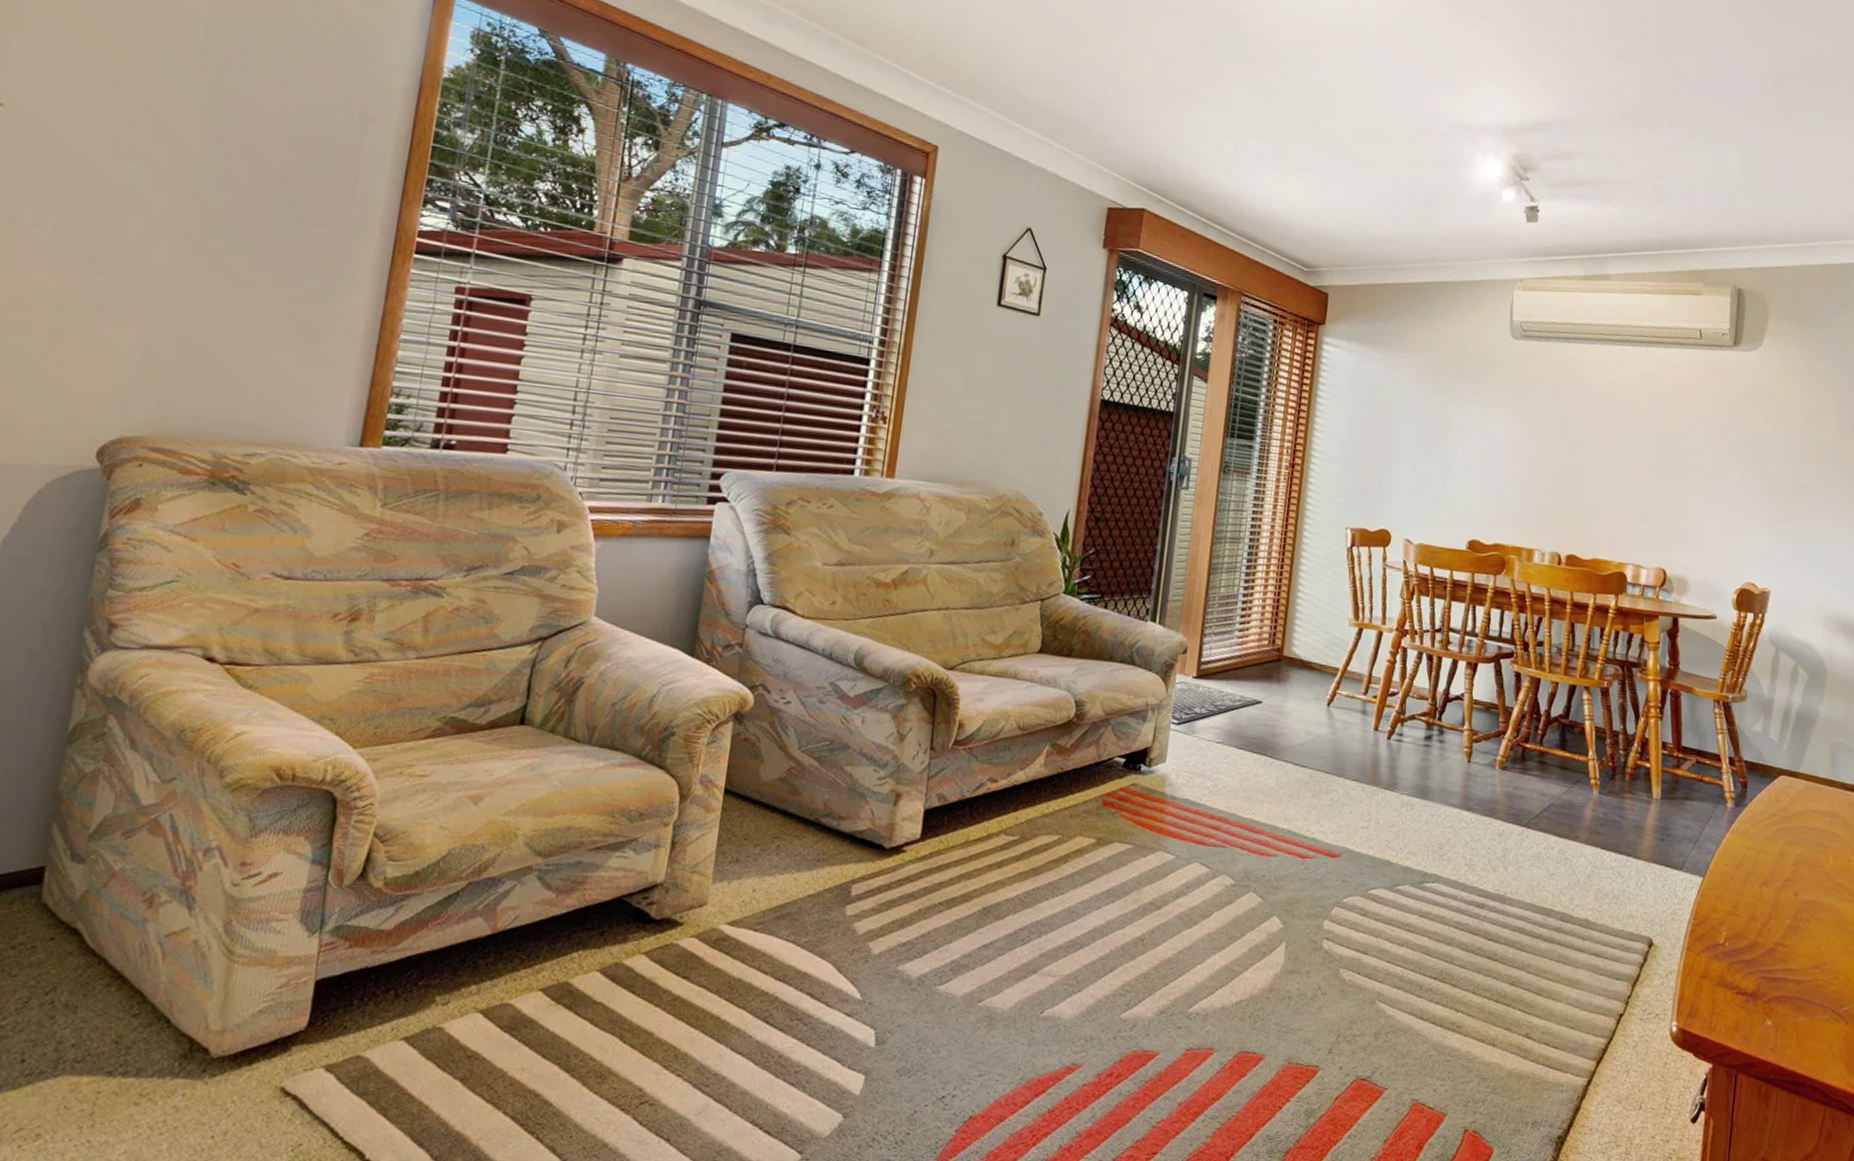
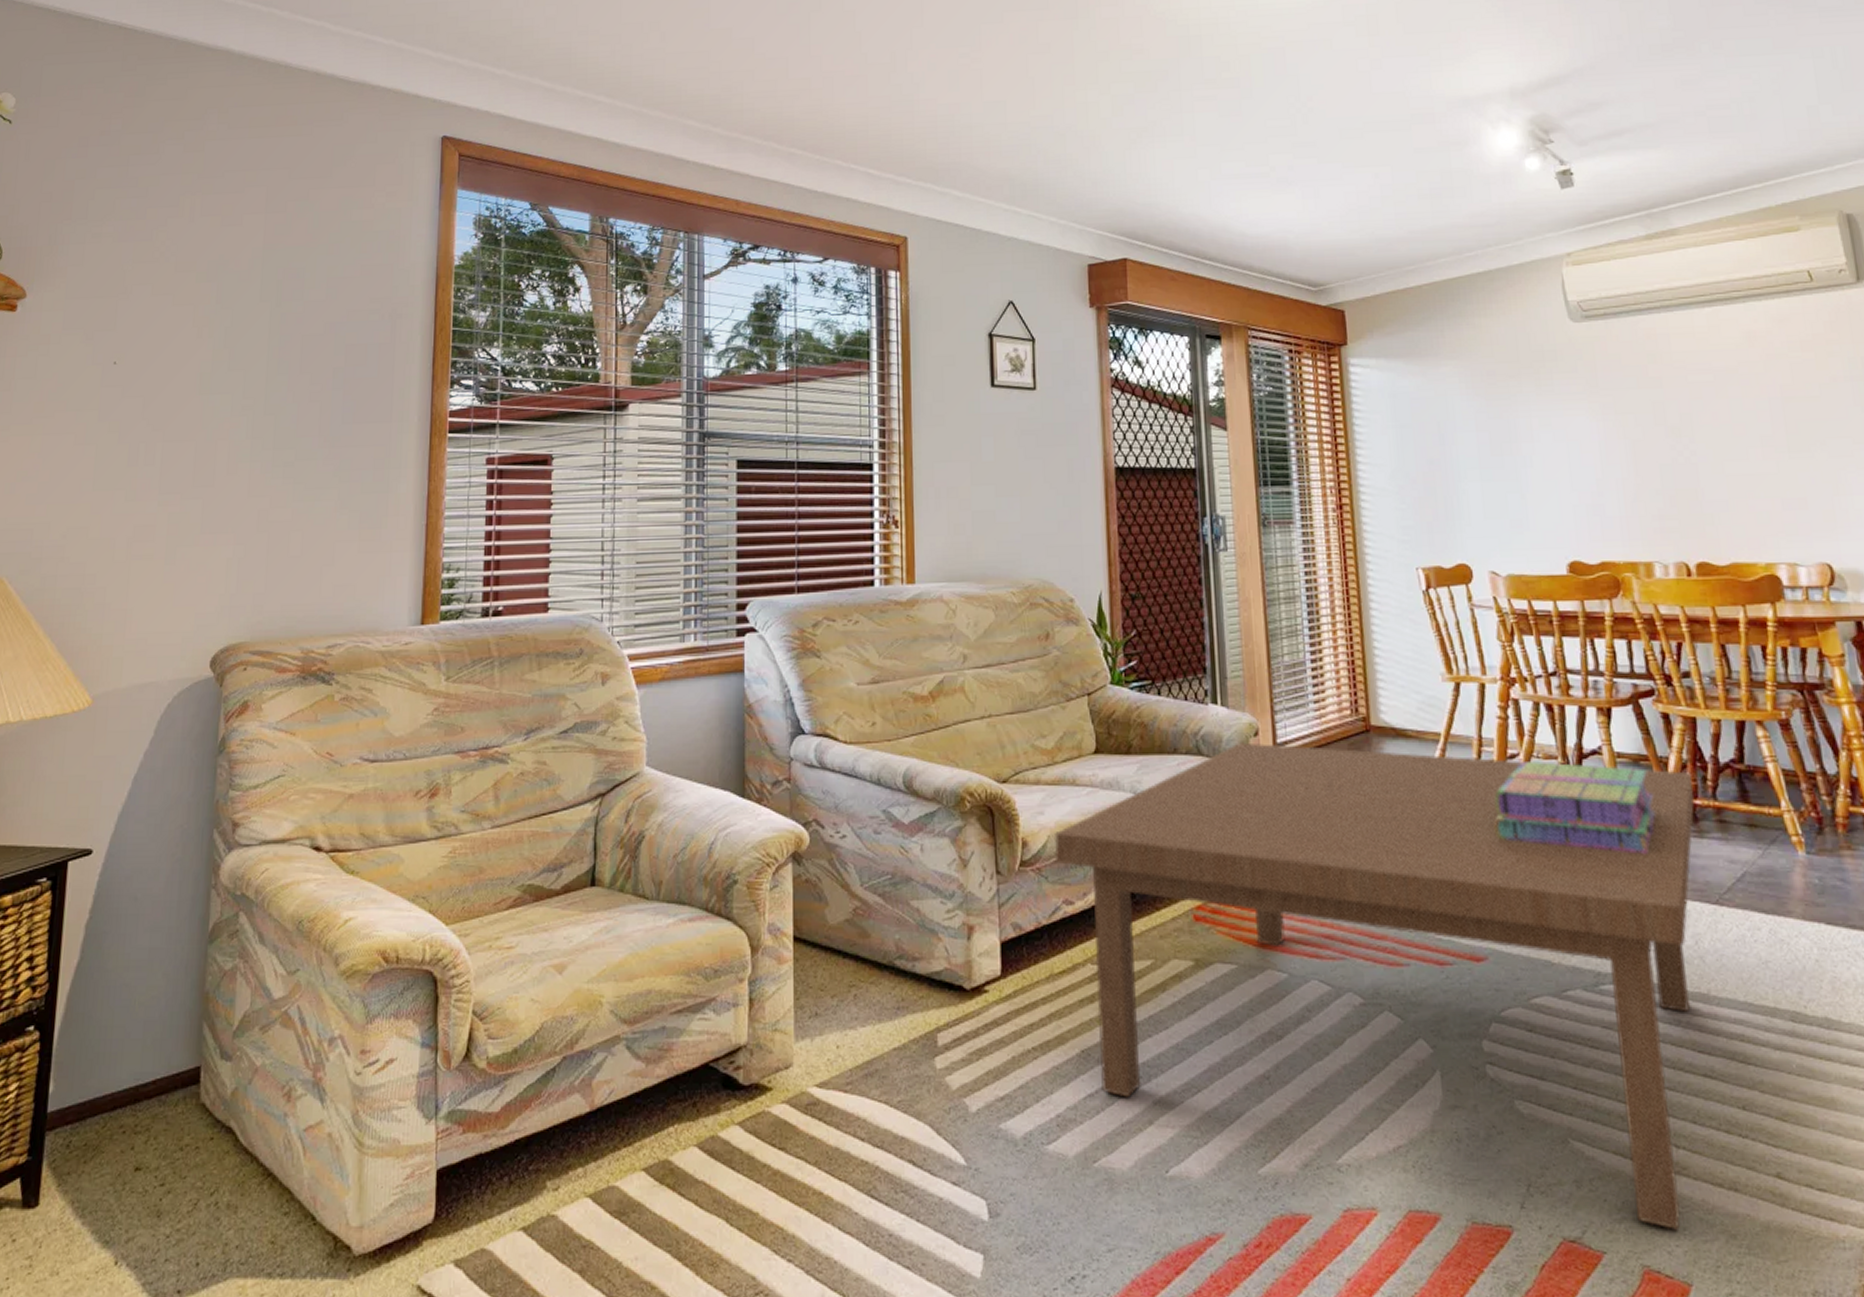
coffee table: none [987,657,1528,1073] -> present [1055,742,1695,1230]
stack of books: none [1366,699,1496,783] -> present [1493,761,1656,854]

